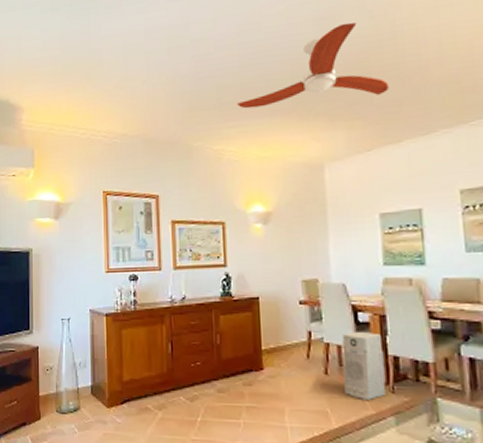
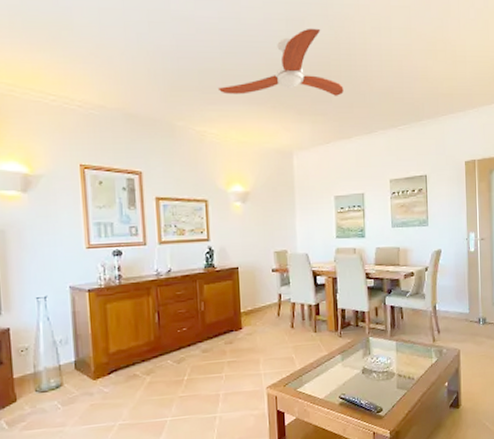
air purifier: present [342,331,386,400] -> none [305,291,336,345]

